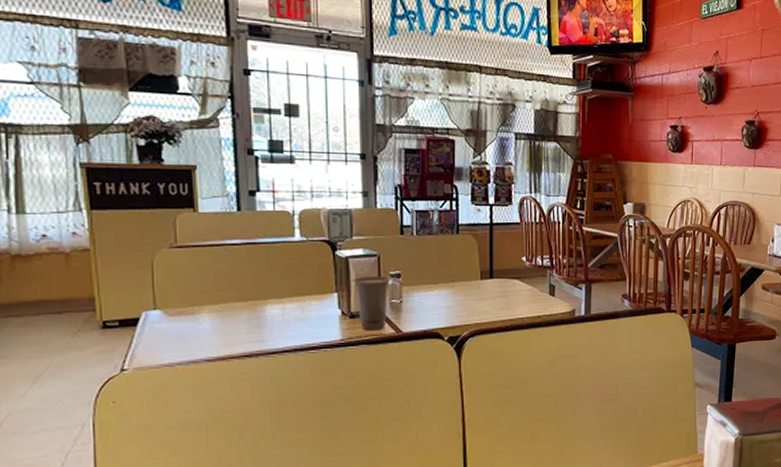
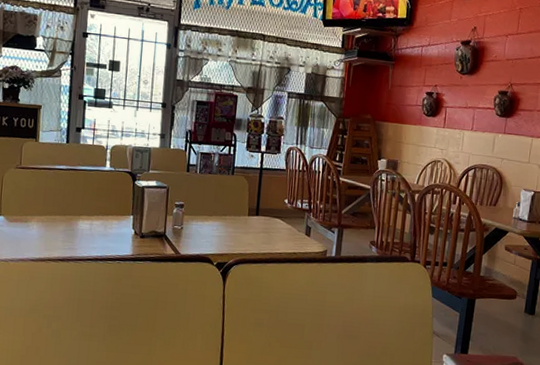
cup: present [352,277,391,331] -> none [145,204,176,251]

